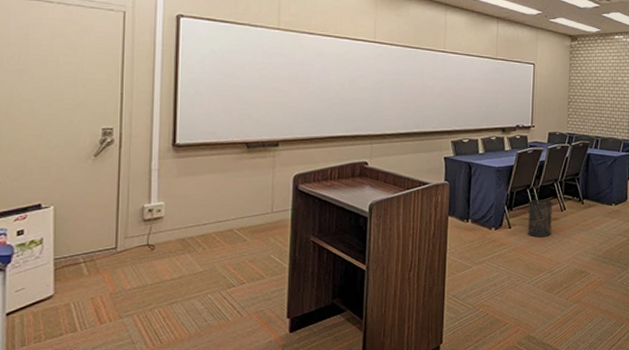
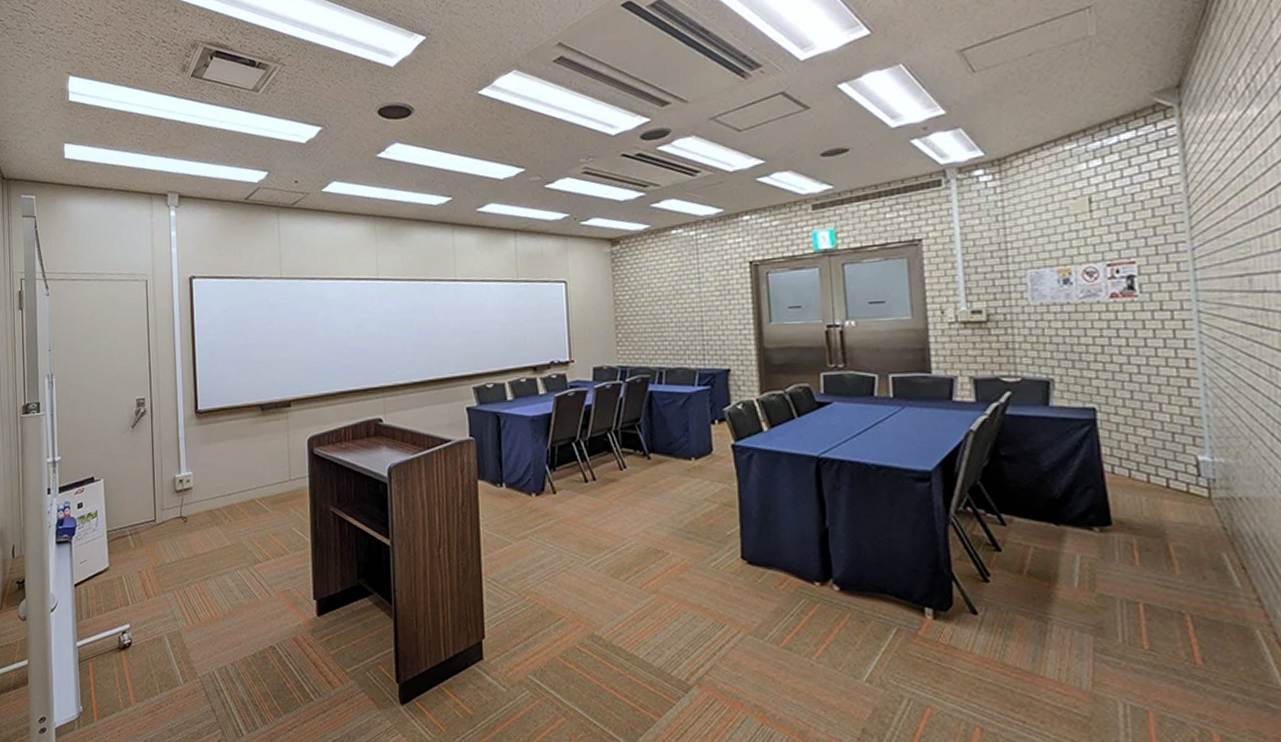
trash can: present [527,199,554,238] -> none [574,455,610,505]

